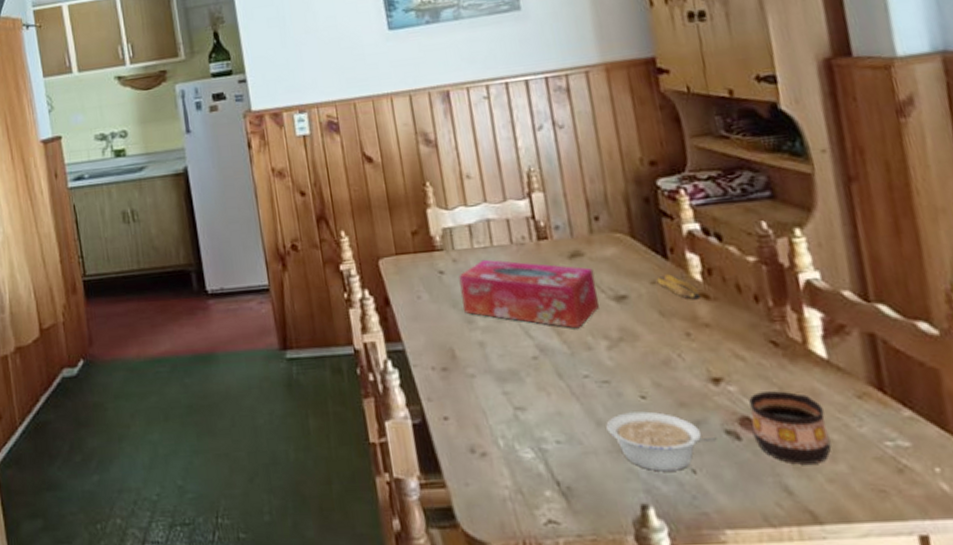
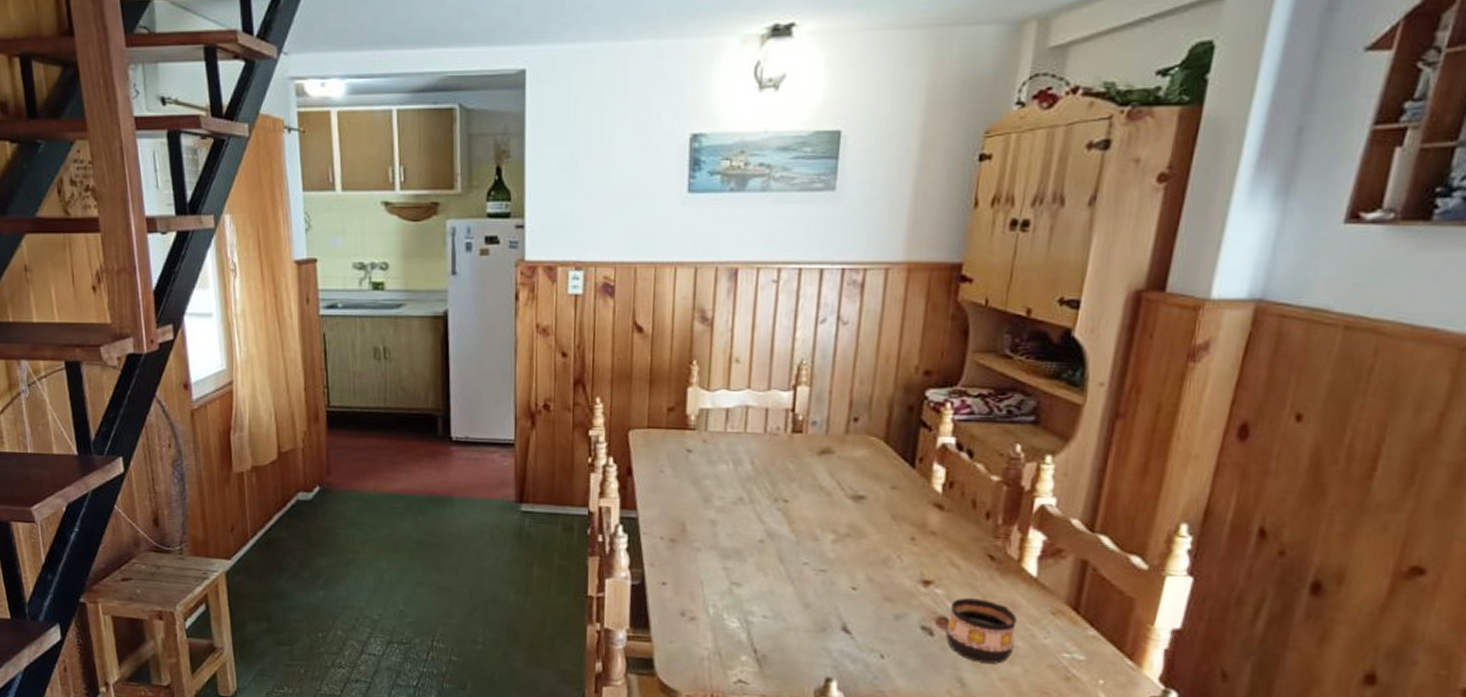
tissue box: present [459,259,599,329] -> none [702,444,839,520]
legume: present [606,411,717,472] -> none [812,599,912,654]
banana: present [656,273,701,300] -> none [898,480,936,509]

